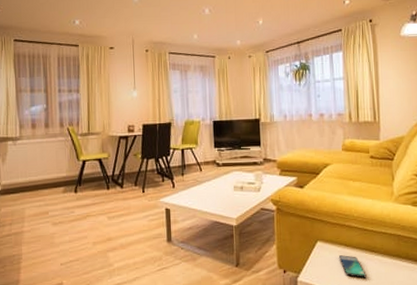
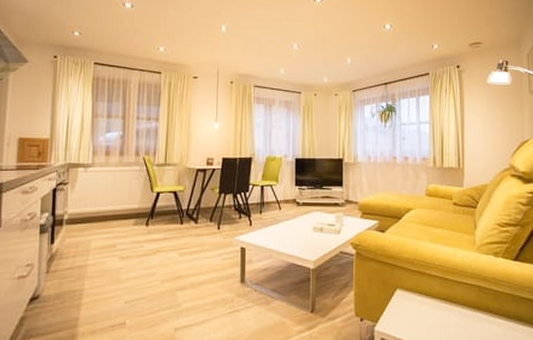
smartphone: present [339,255,367,278] -> none [418,305,446,330]

